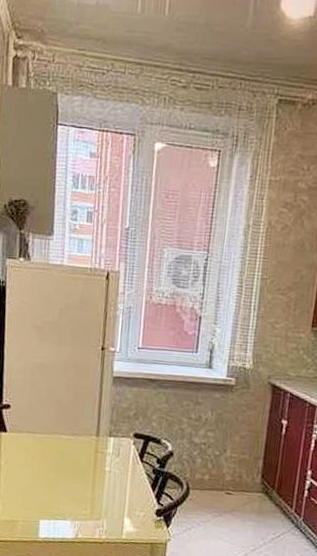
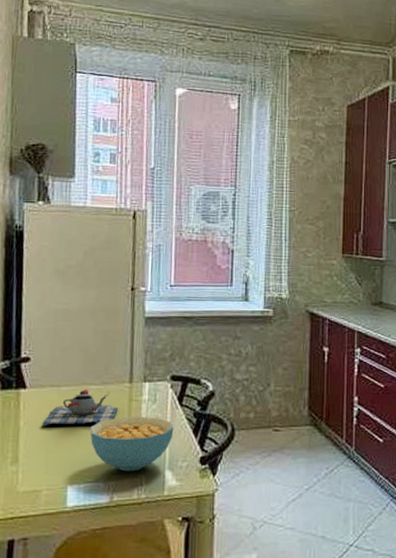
teapot: none [19,438,85,469] -> present [41,390,118,426]
cereal bowl: none [60,466,134,515] -> present [90,415,174,472]

